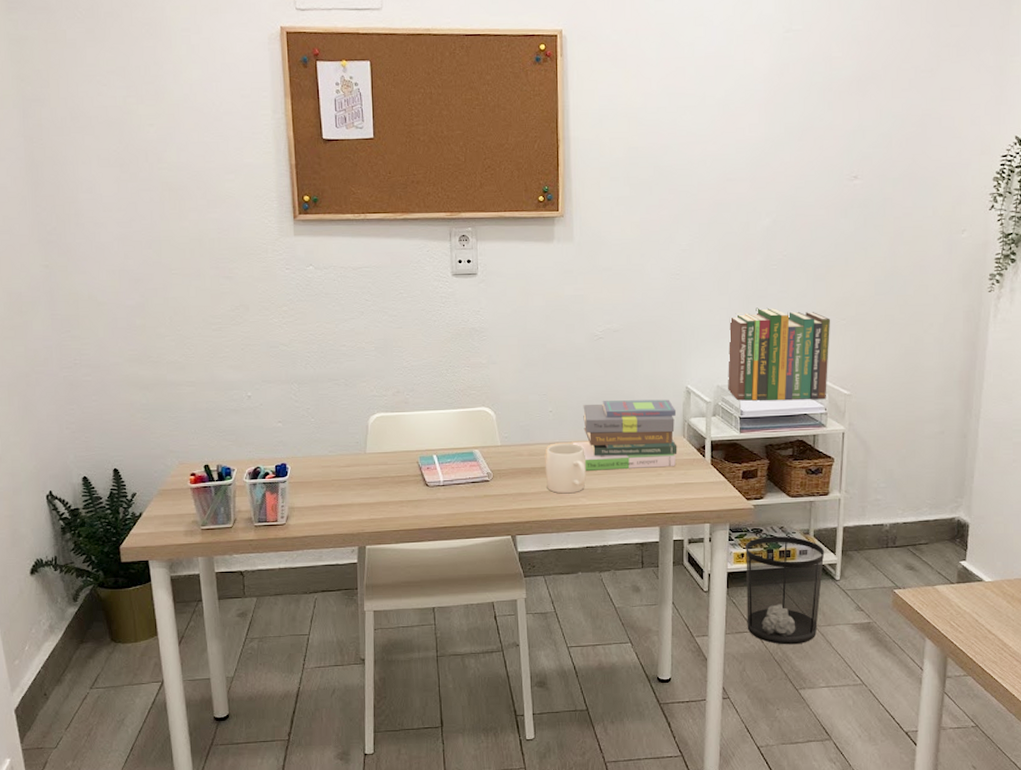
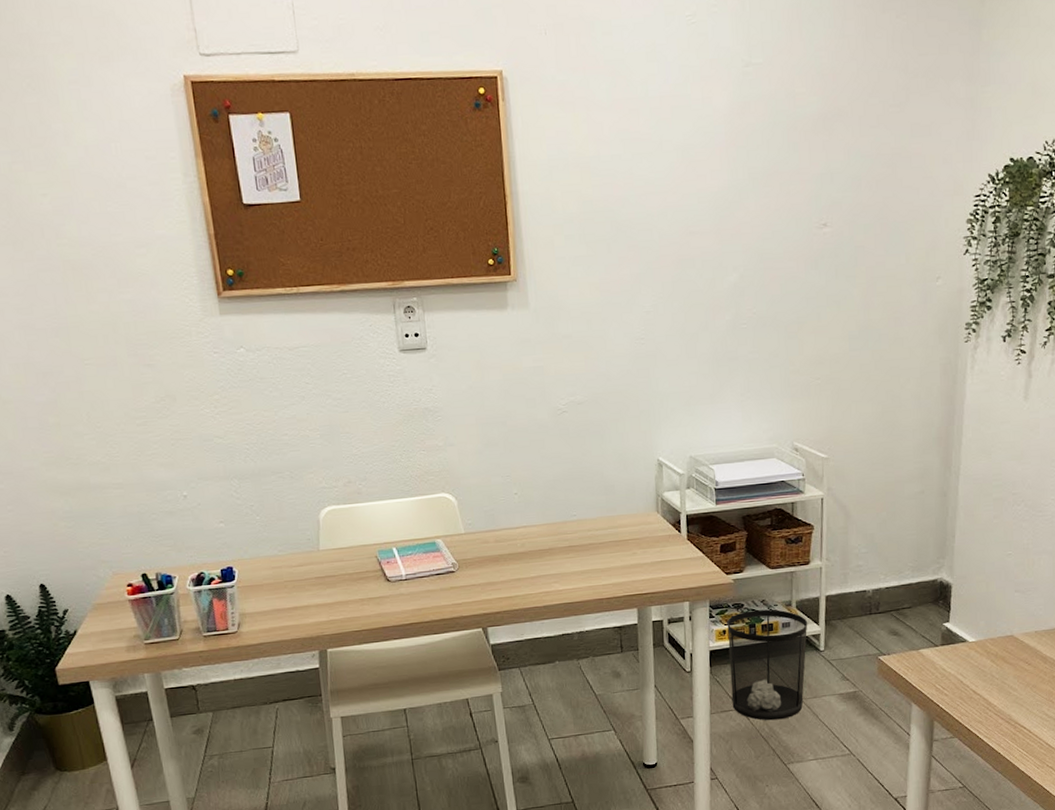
mug: present [545,444,587,494] -> none [512,526,558,581]
books: present [572,399,678,471] -> none [540,473,652,554]
books: present [728,307,831,401] -> none [699,370,805,471]

